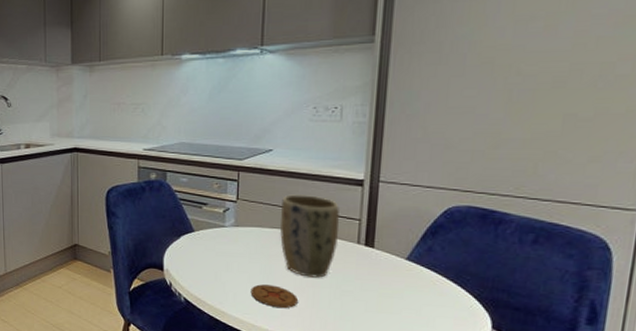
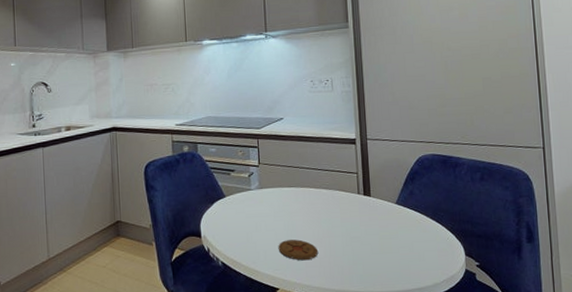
plant pot: present [280,194,340,278] -> none [295,155,344,229]

